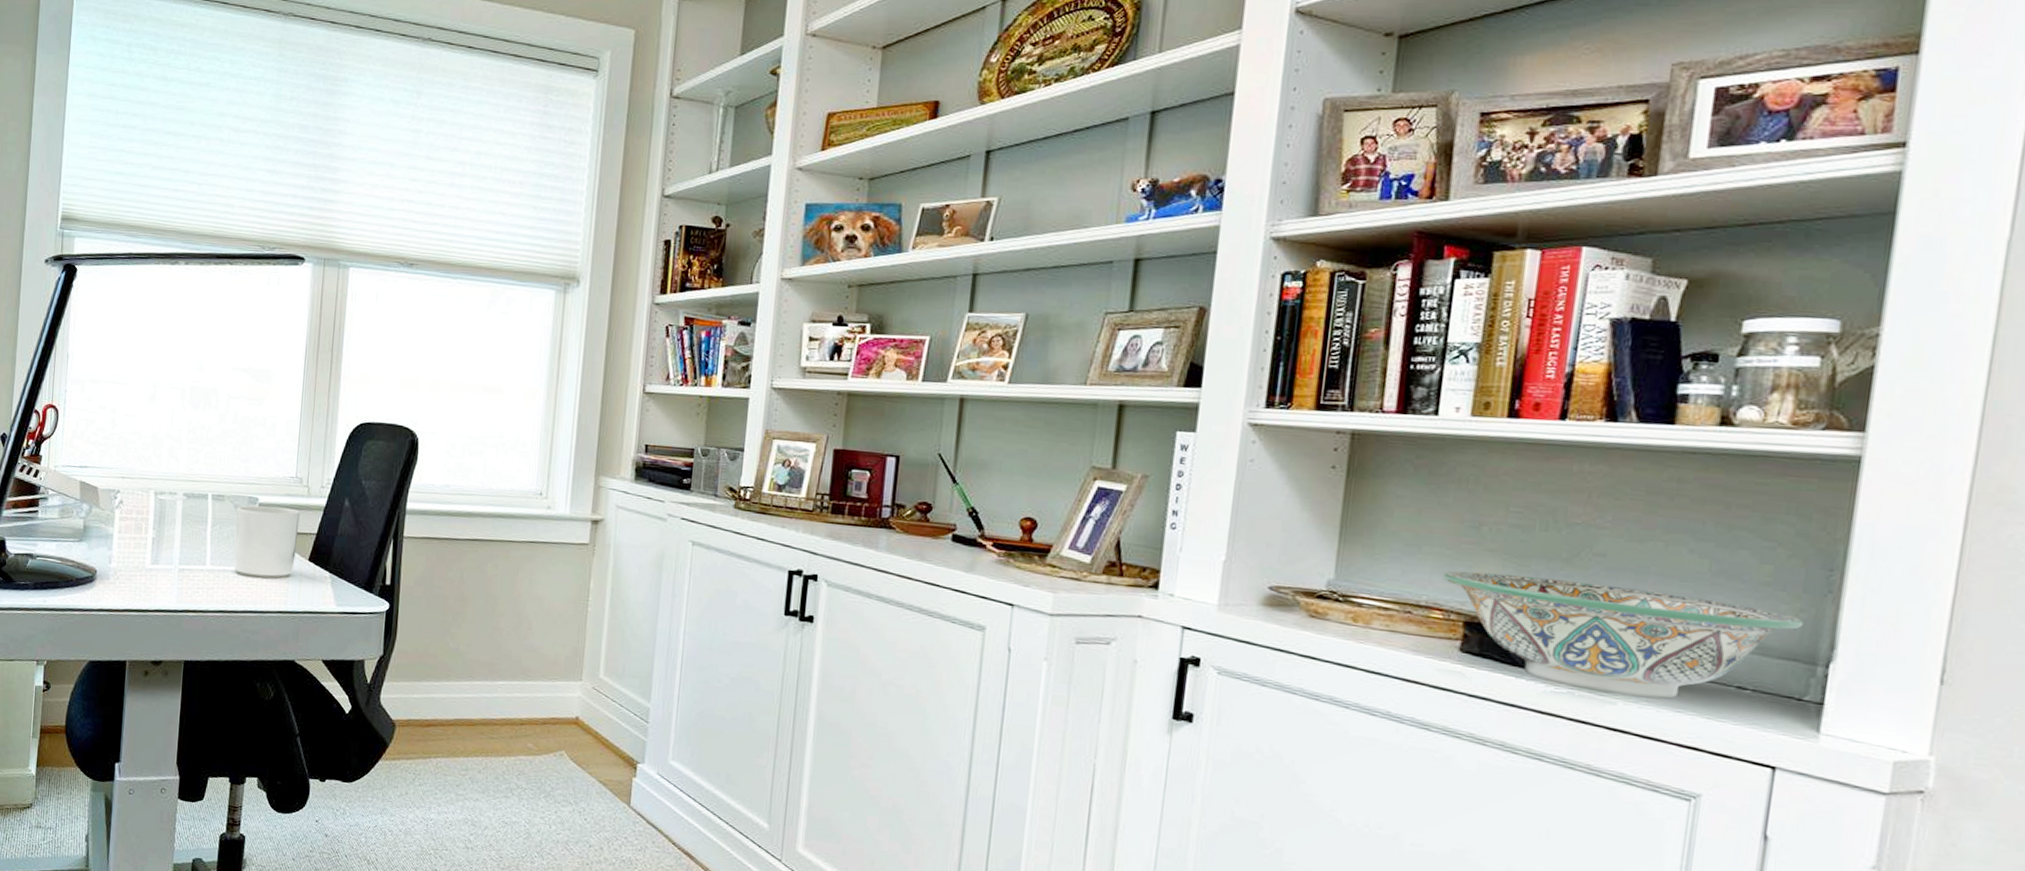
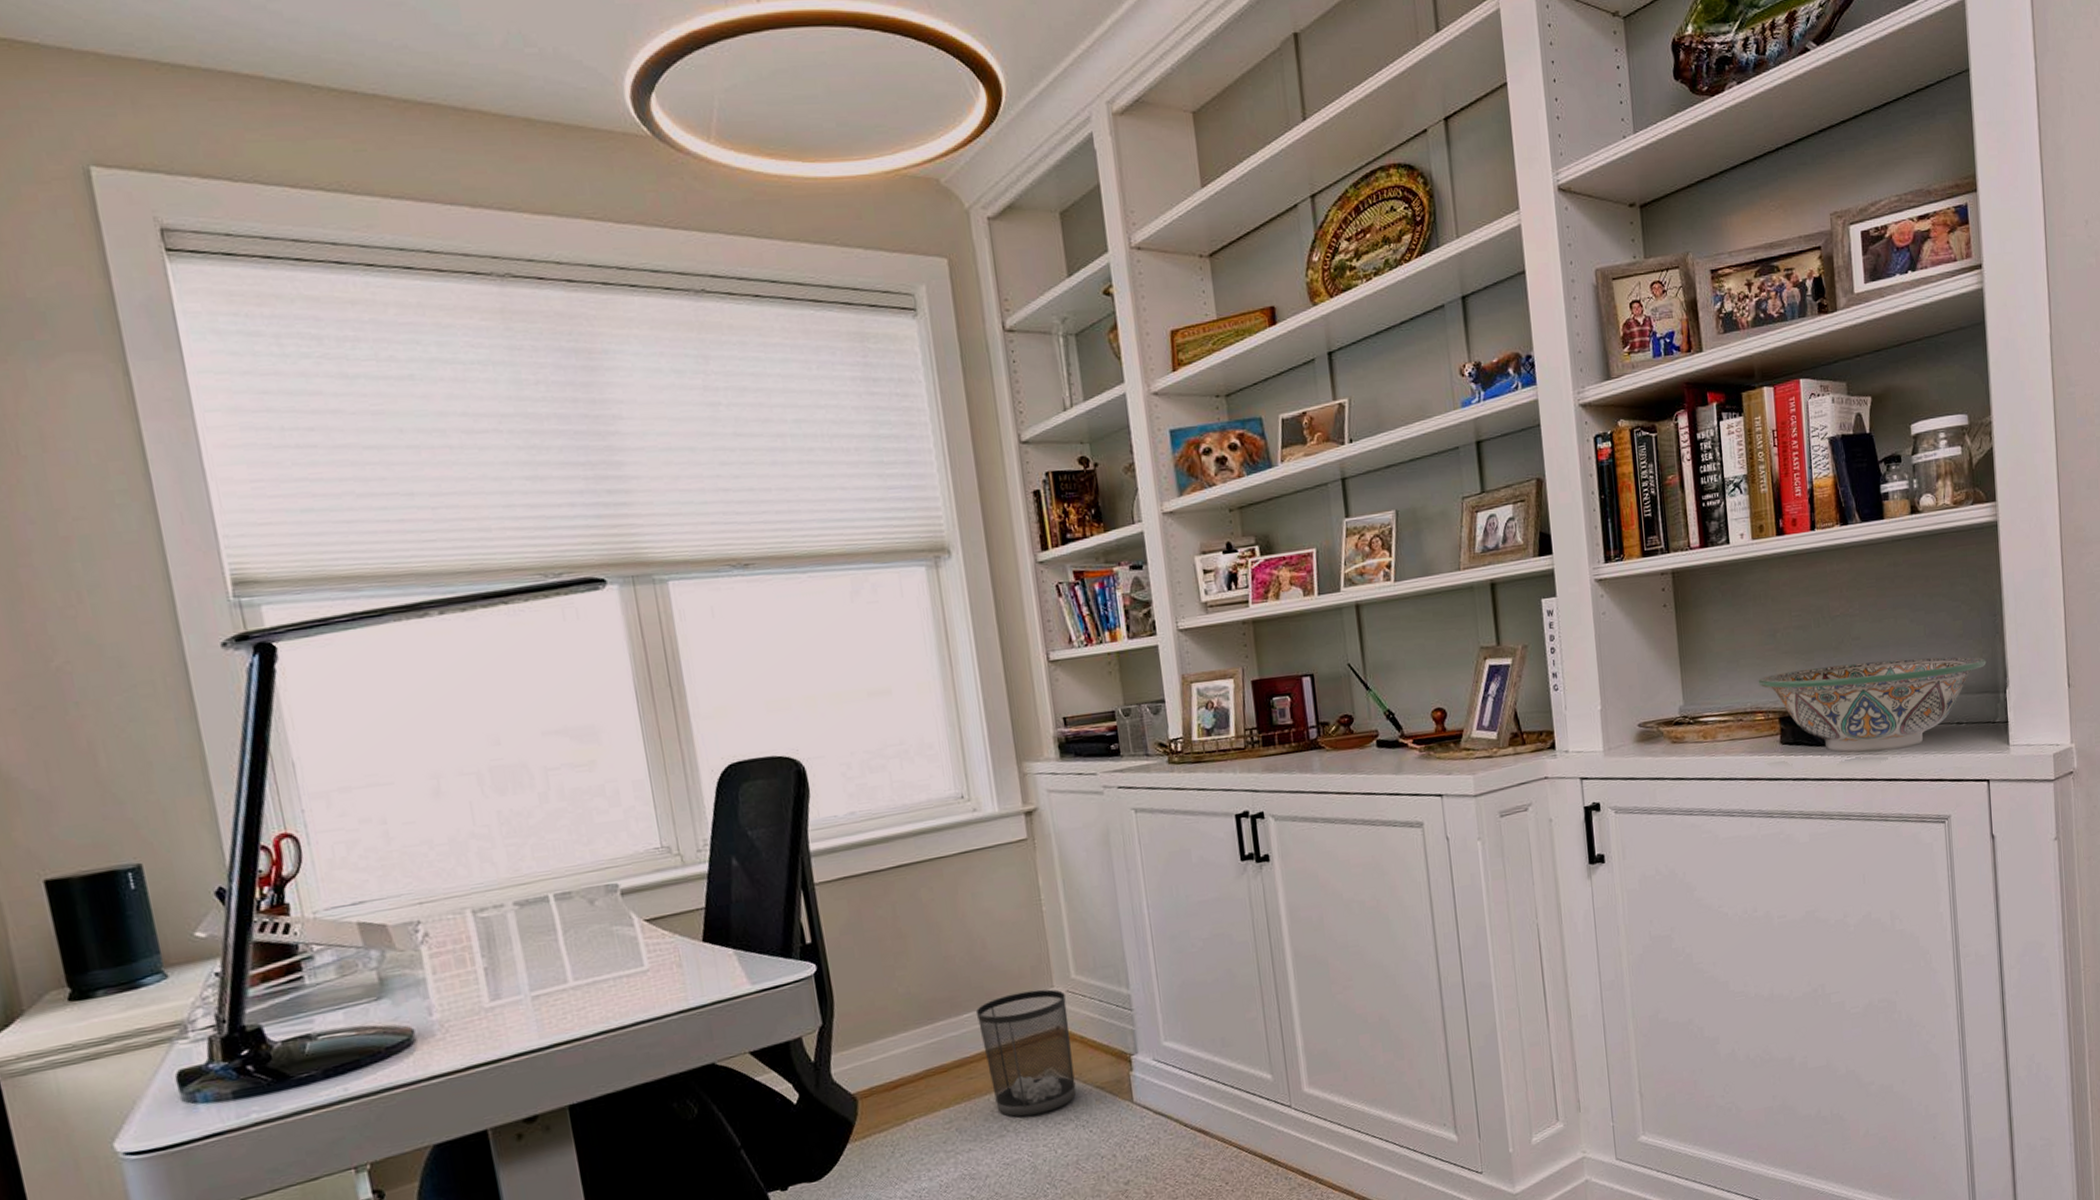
mug: present [233,505,300,578] -> none [591,885,686,982]
waste bin: none [508,675,590,790] -> present [975,989,1077,1117]

